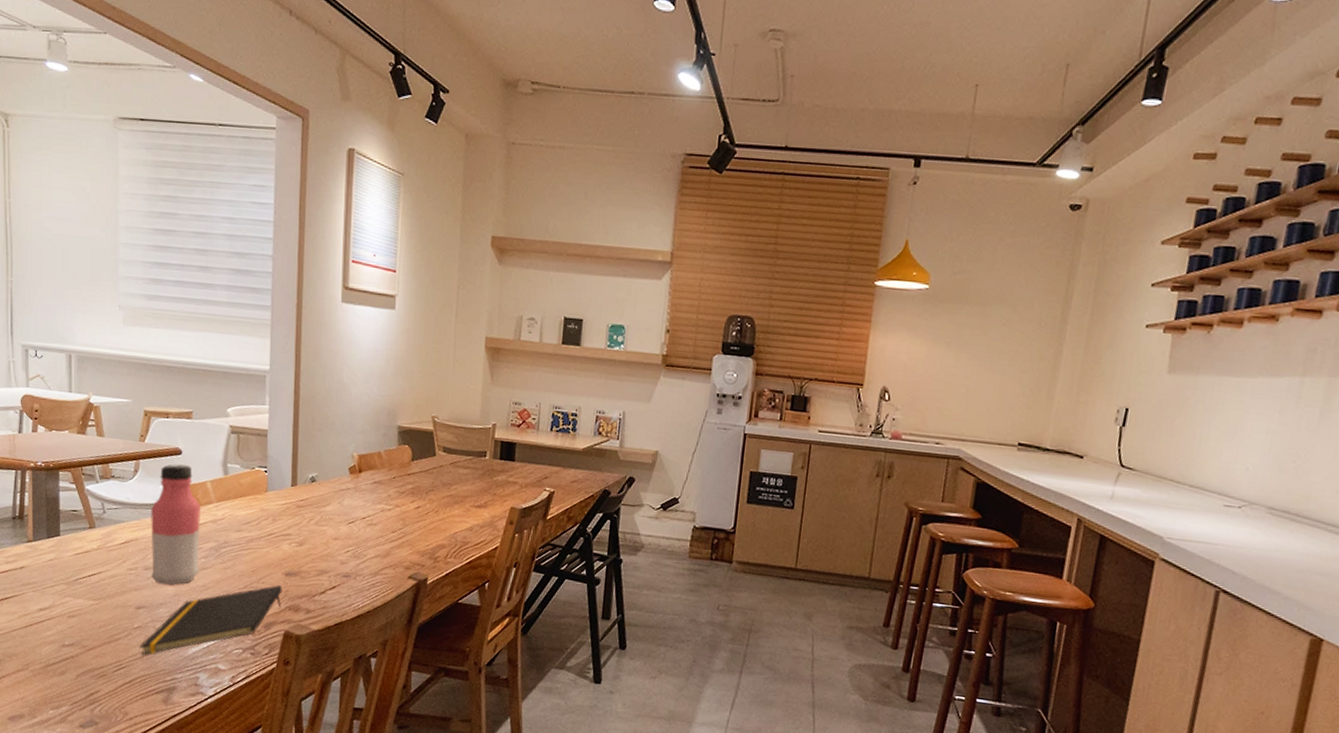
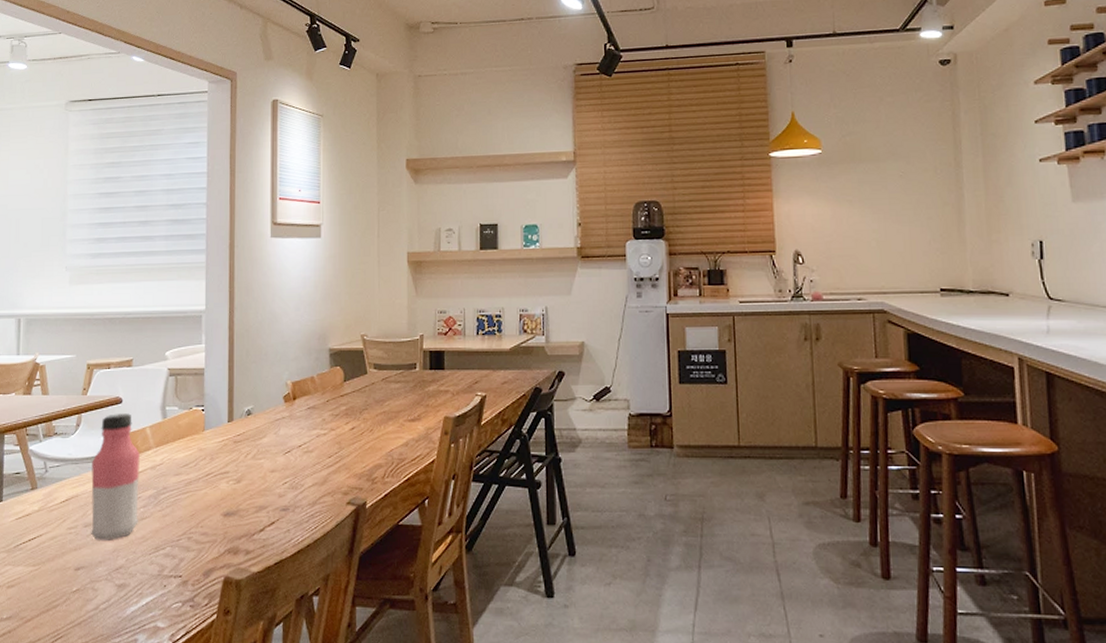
notepad: present [139,585,283,655] -> none [77,528,221,621]

